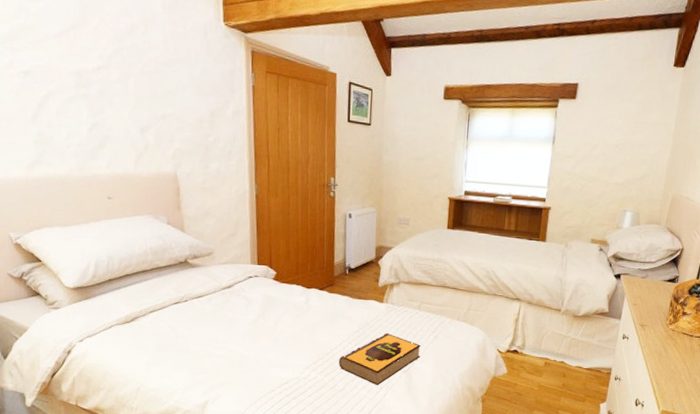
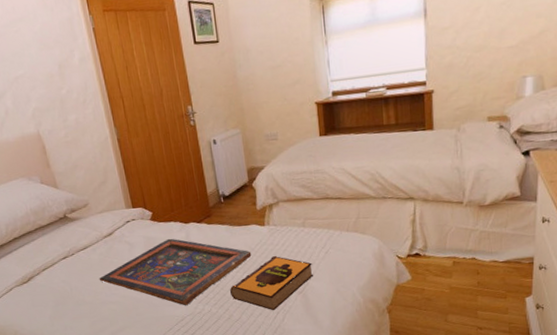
painted panel: none [208,300,366,370] -> present [99,238,252,306]

